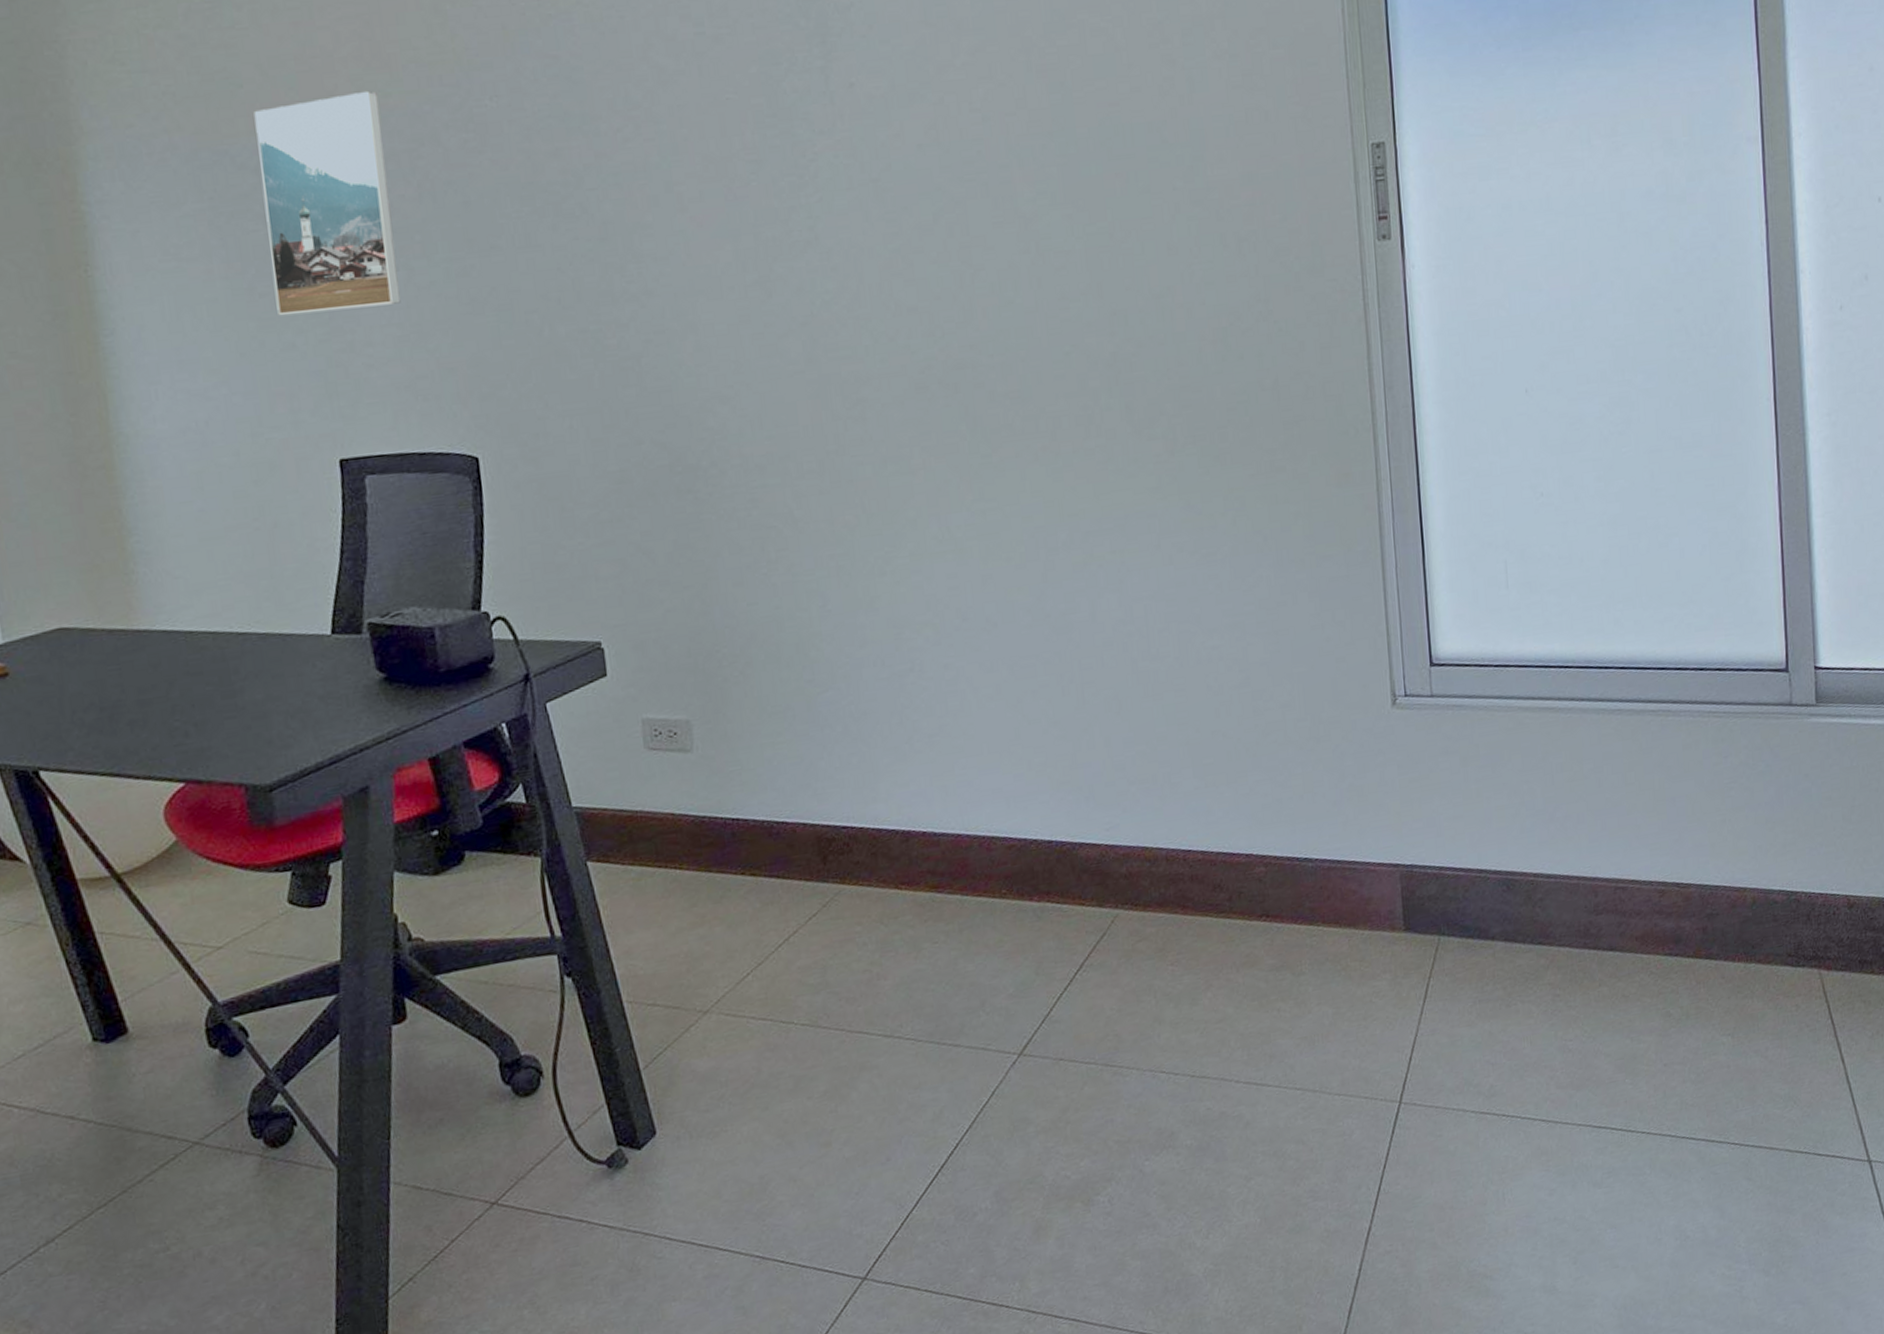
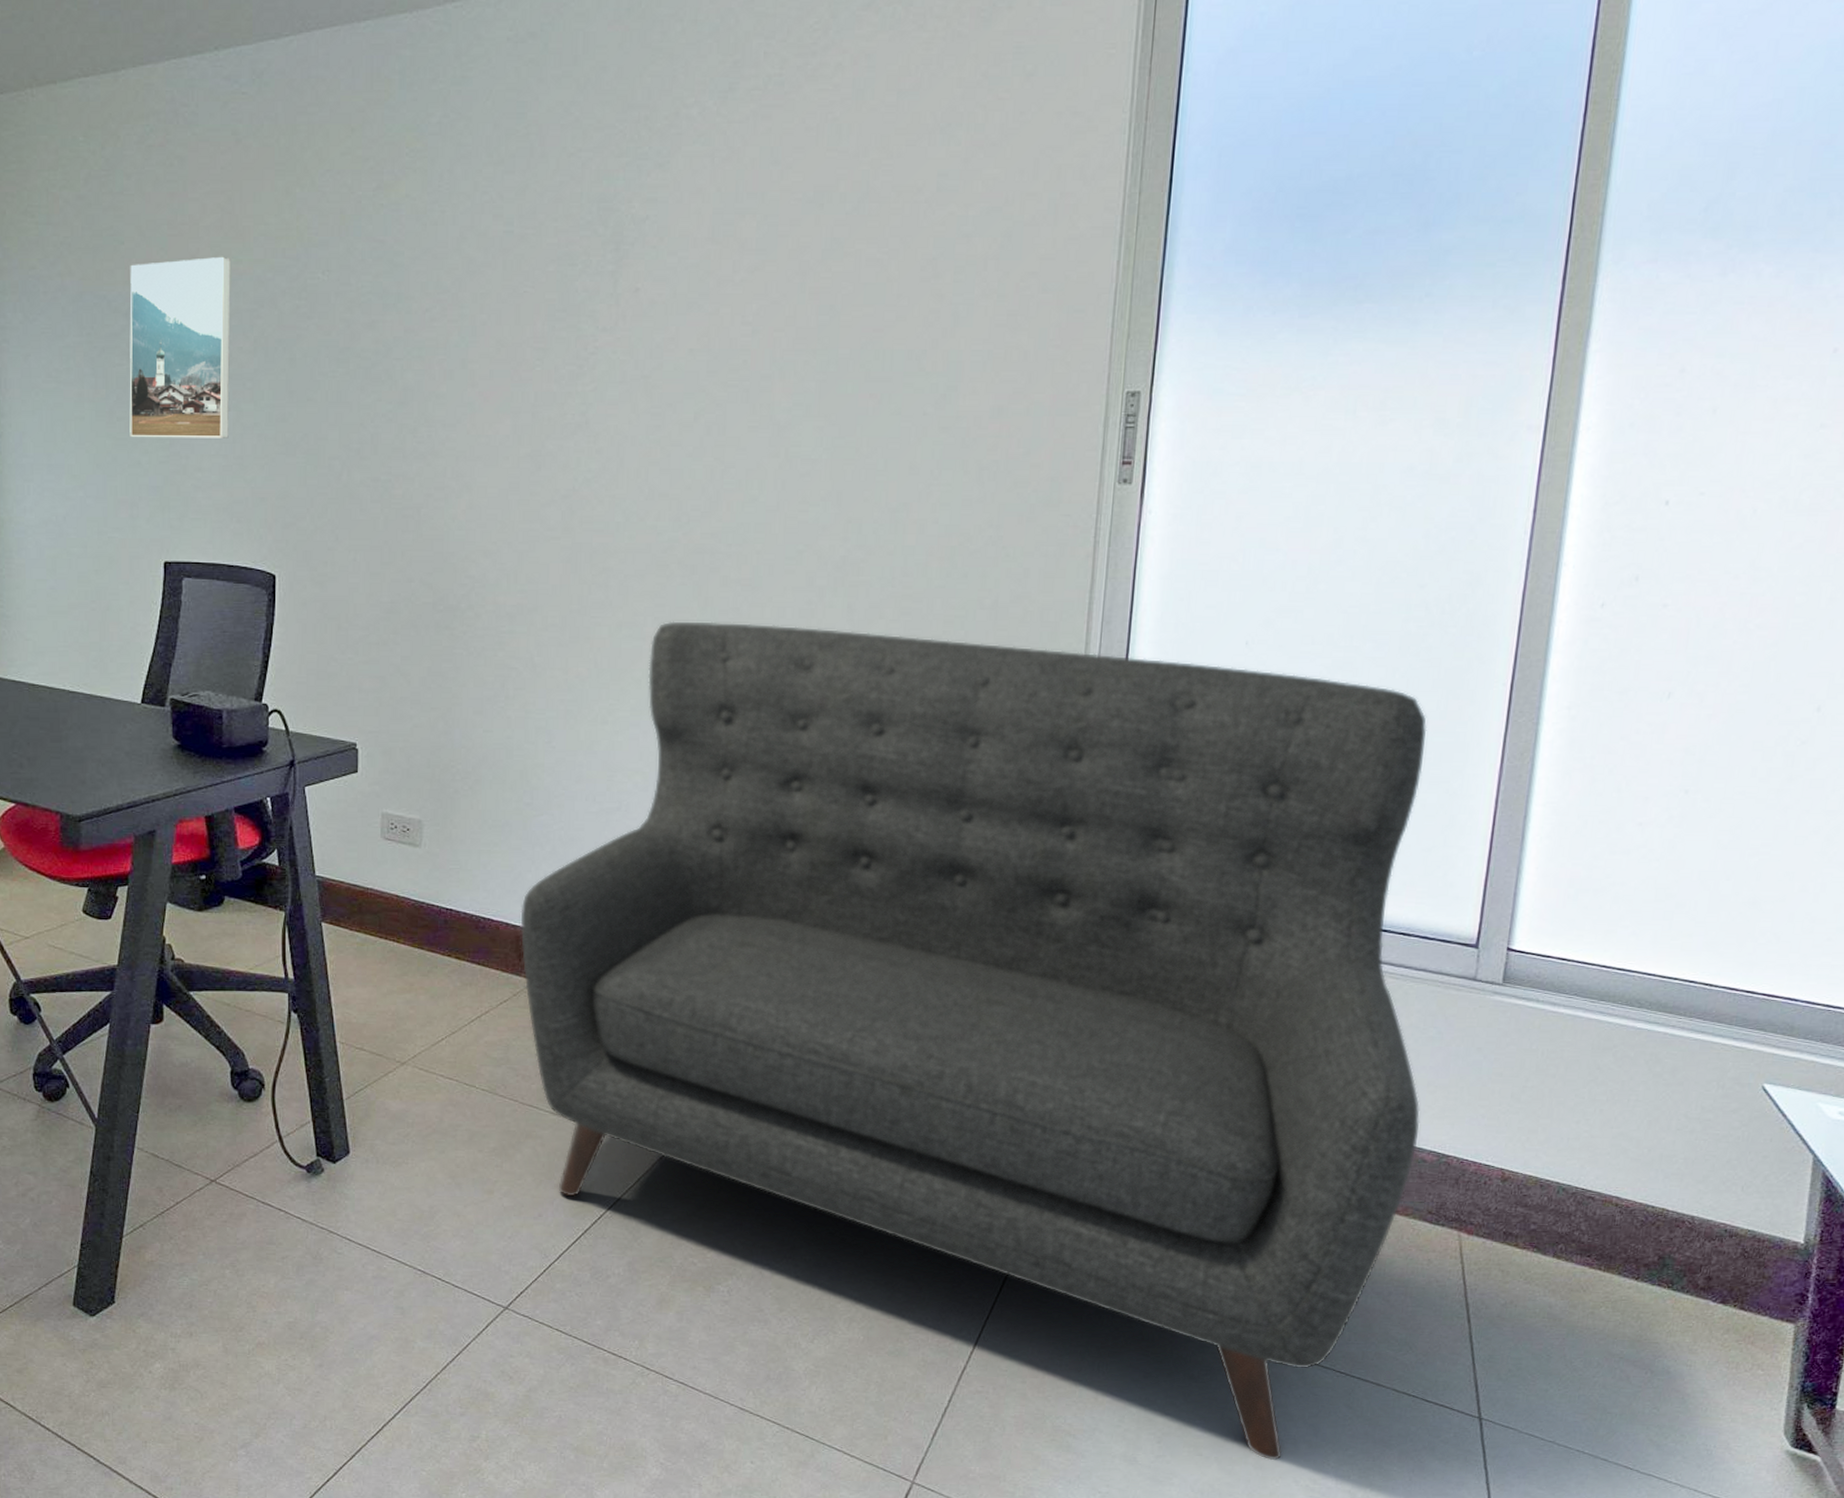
sofa: none [818,416,1767,1256] -> present [520,621,1428,1461]

